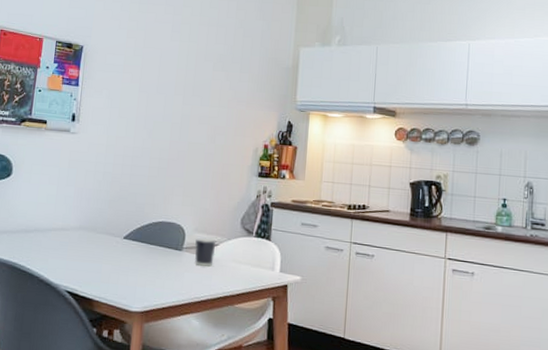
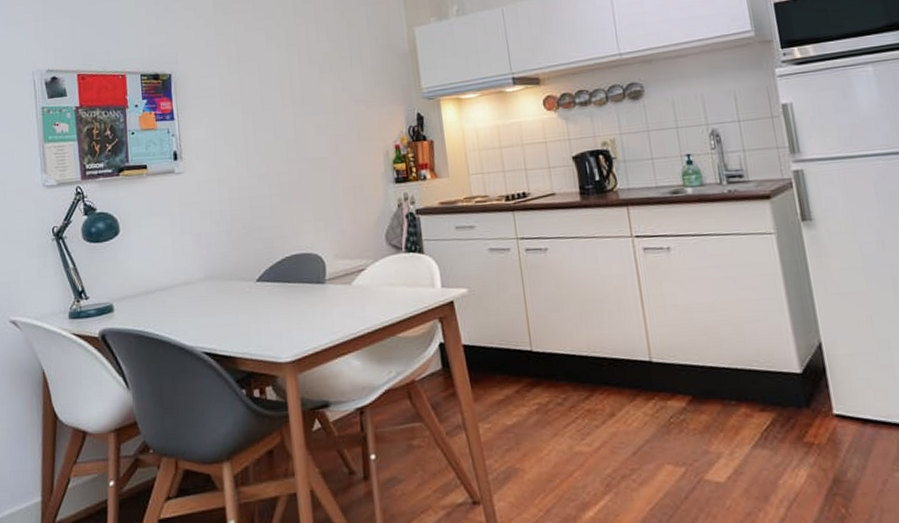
mug: present [195,237,217,267] -> none [338,264,364,298]

